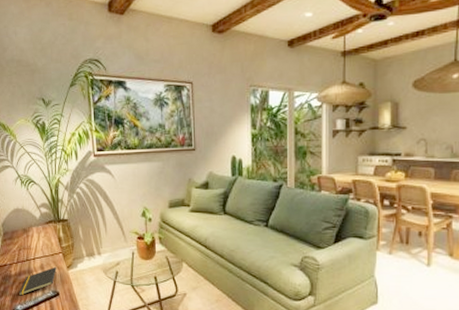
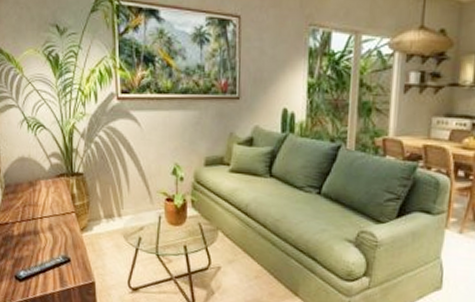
notepad: present [18,267,57,296] -> none [21,229,68,260]

